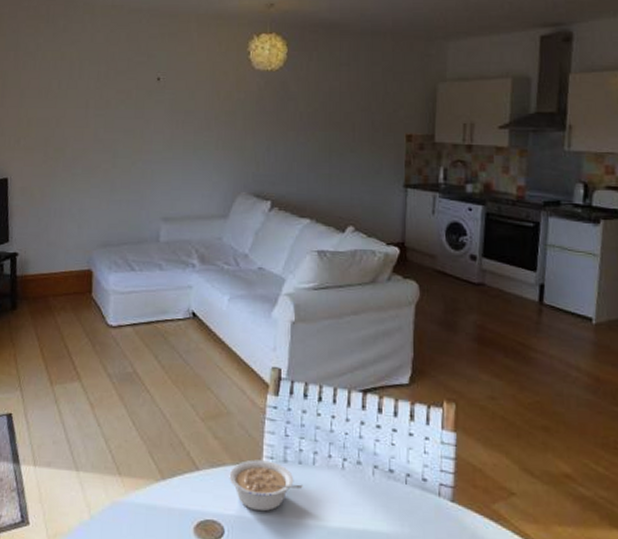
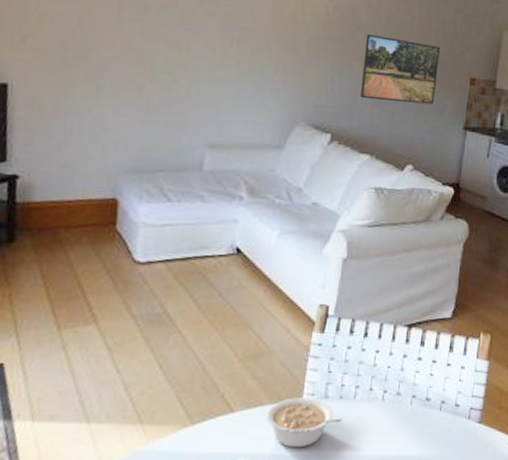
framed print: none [297,104,372,165] -> present [361,34,440,105]

